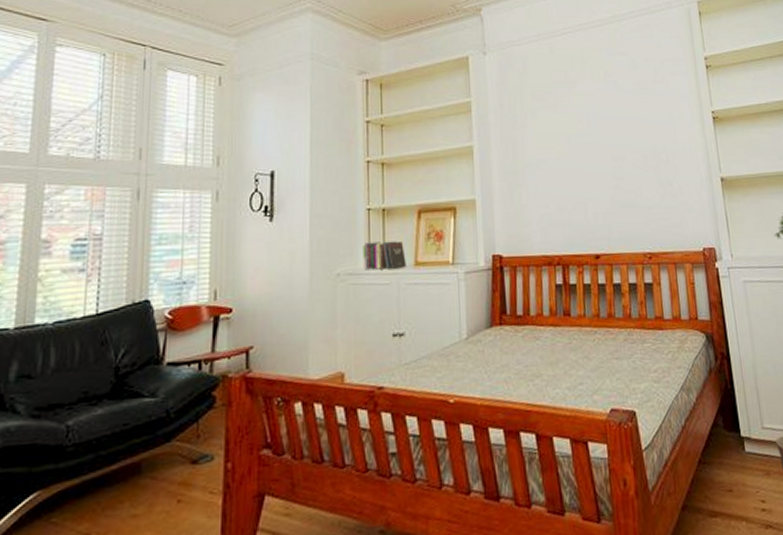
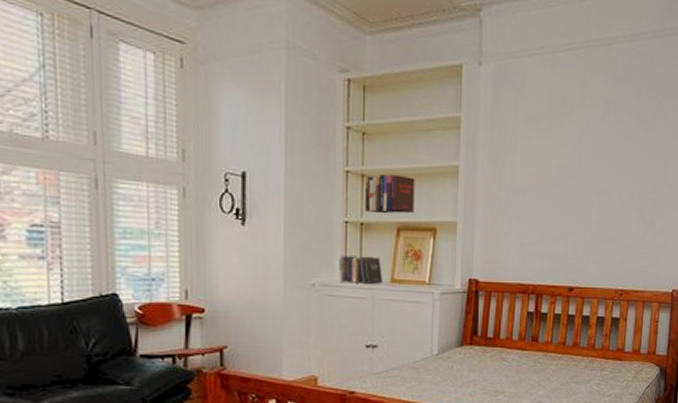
books: none [385,160,433,199] -> present [365,173,415,214]

